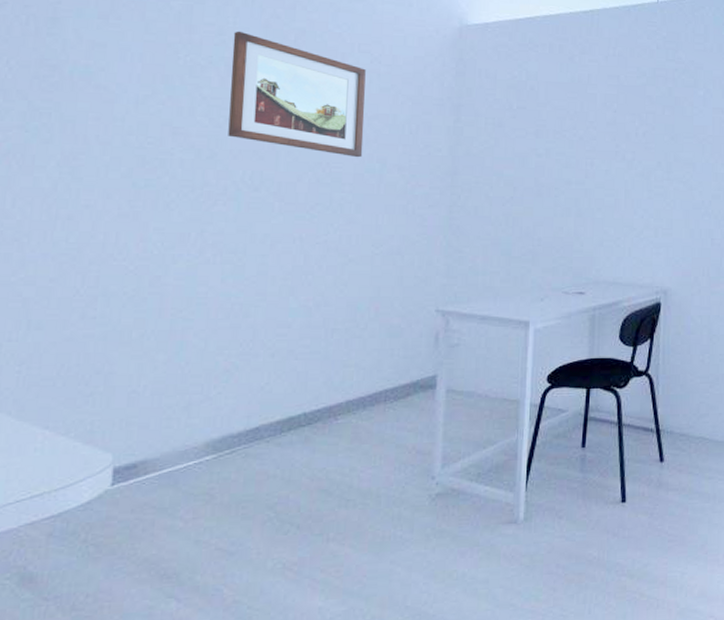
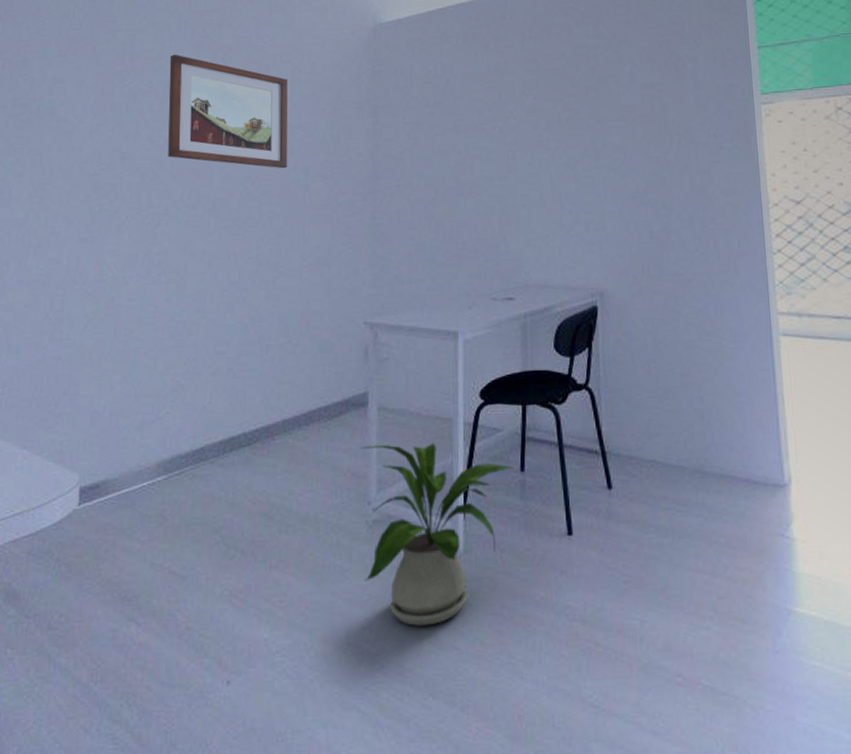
house plant: none [425,422,576,588] -> present [360,442,514,626]

